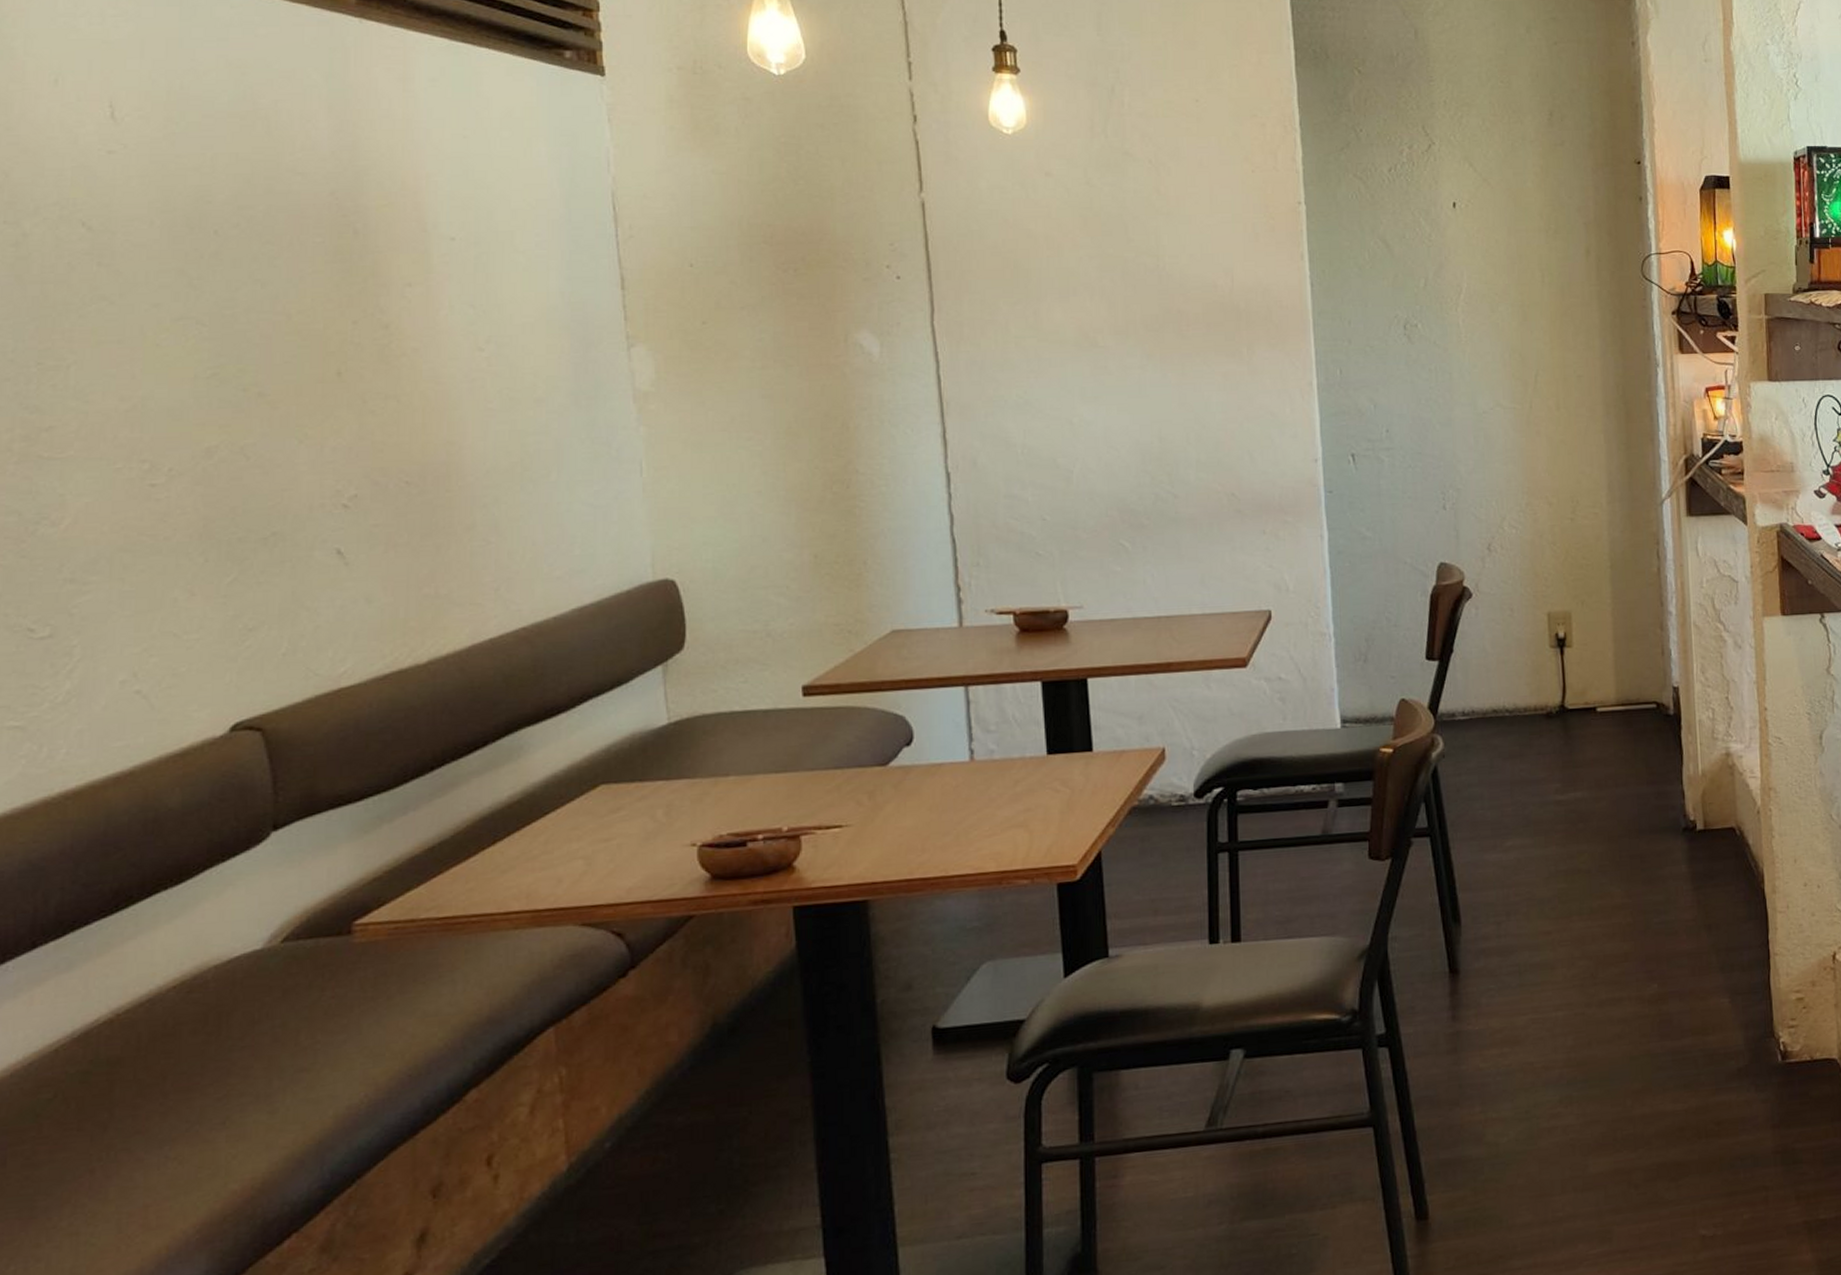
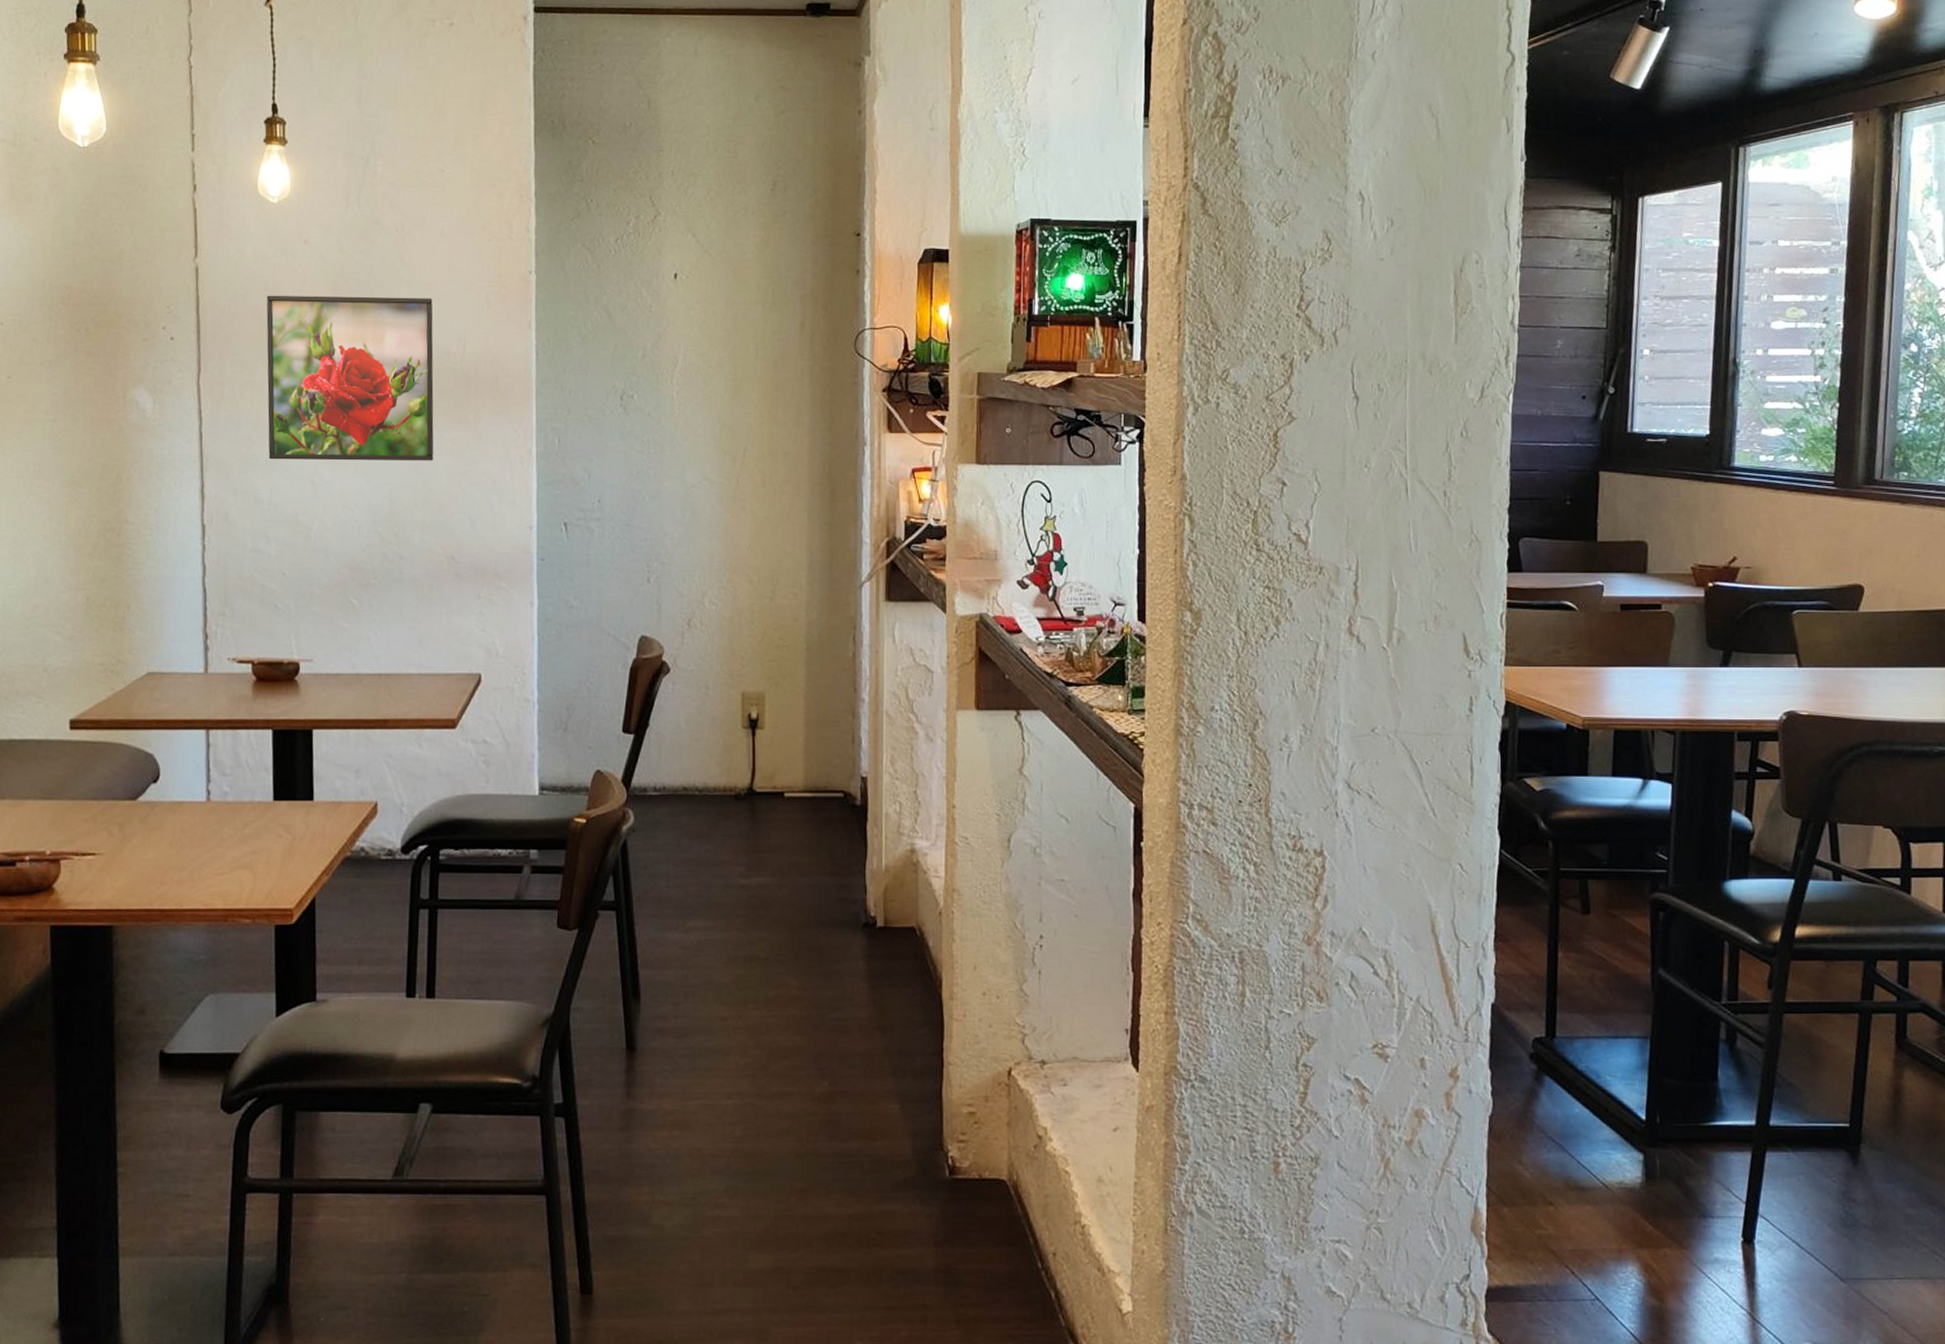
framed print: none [1006,230,1206,402] -> present [266,295,434,461]

